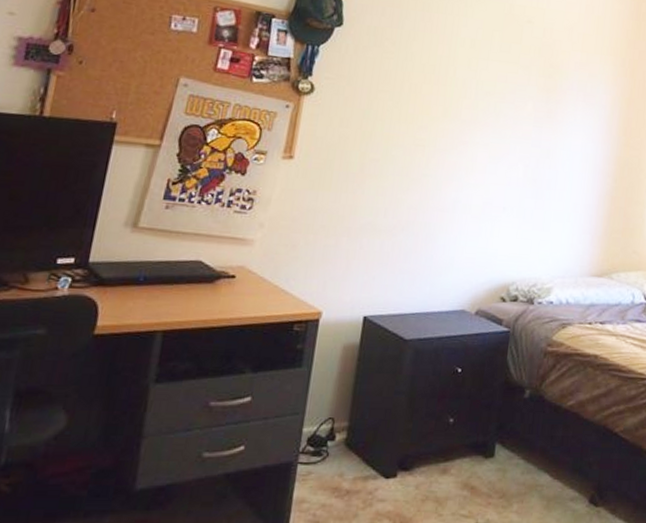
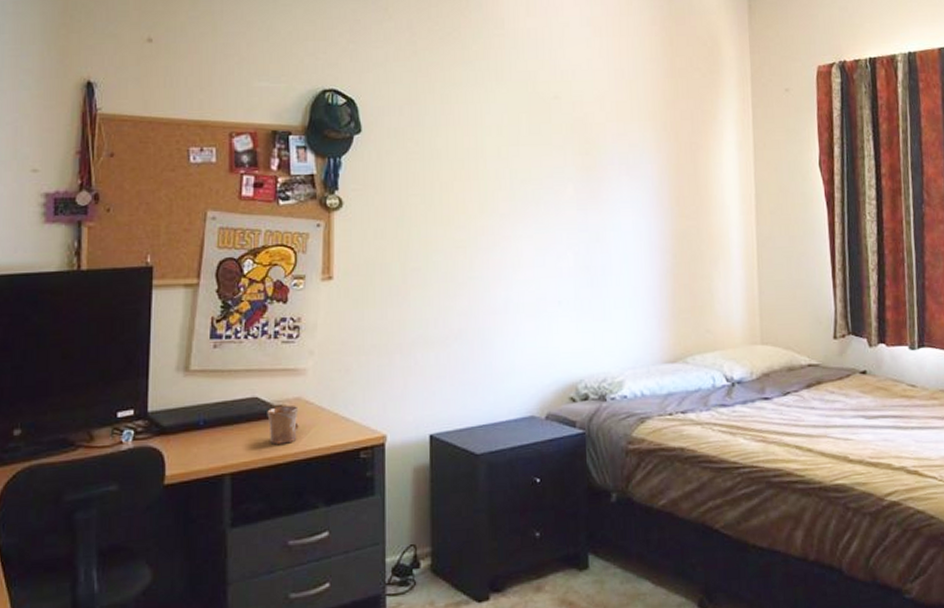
mug: none [207,272,241,309] -> present [267,406,300,445]

